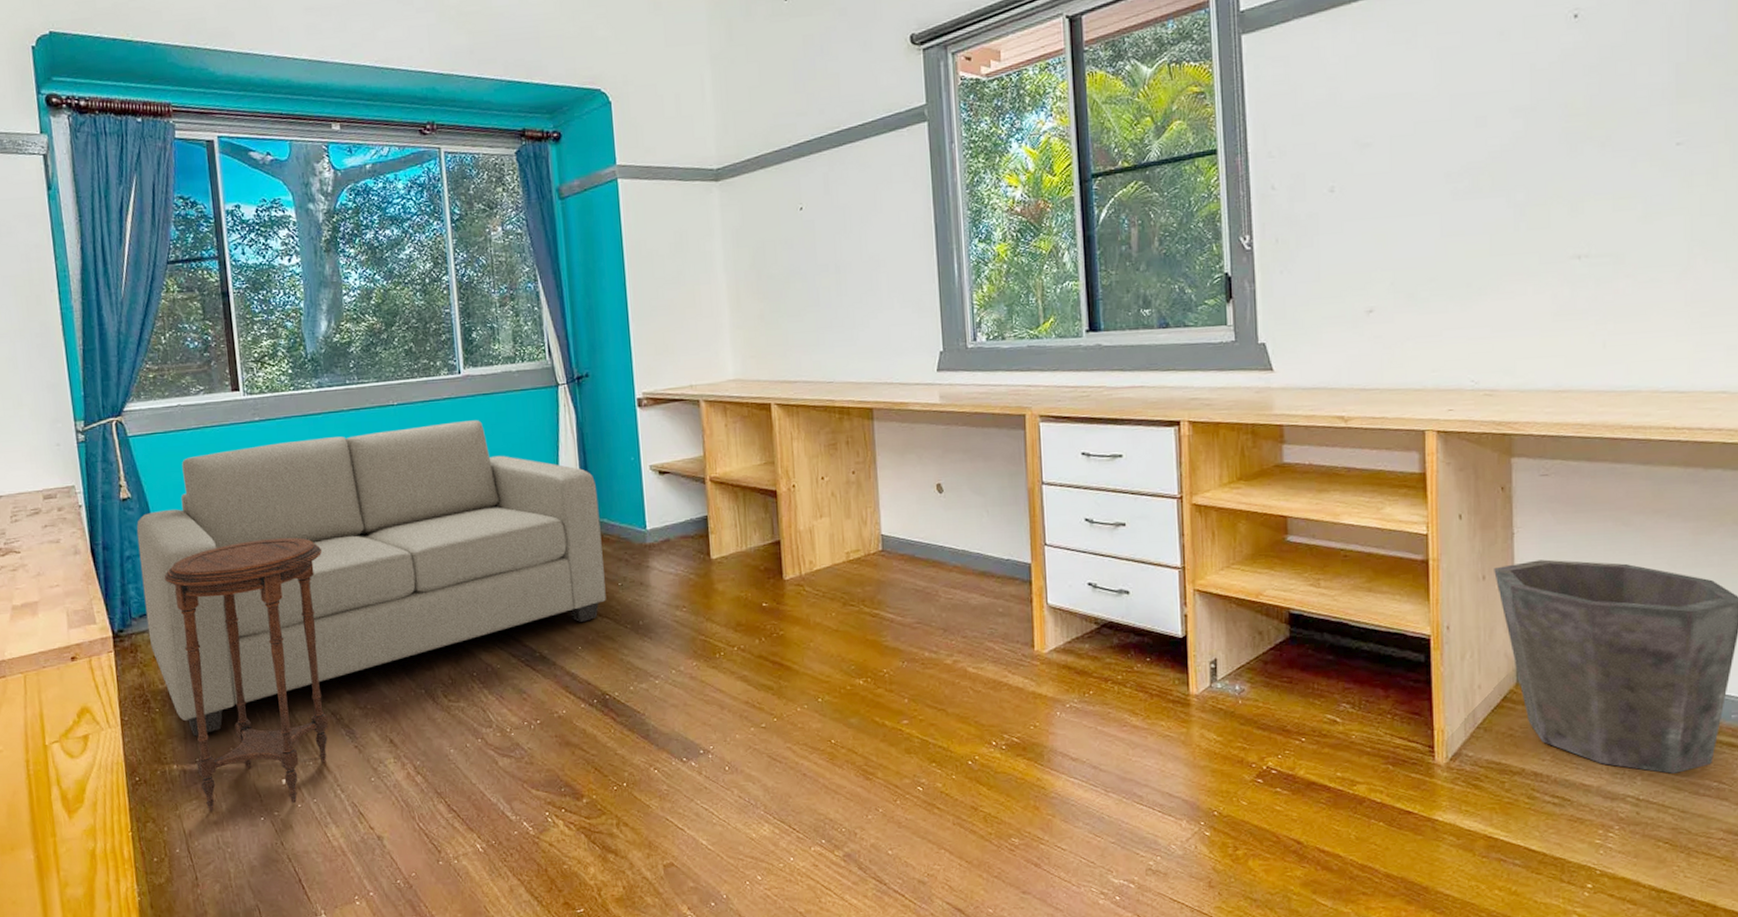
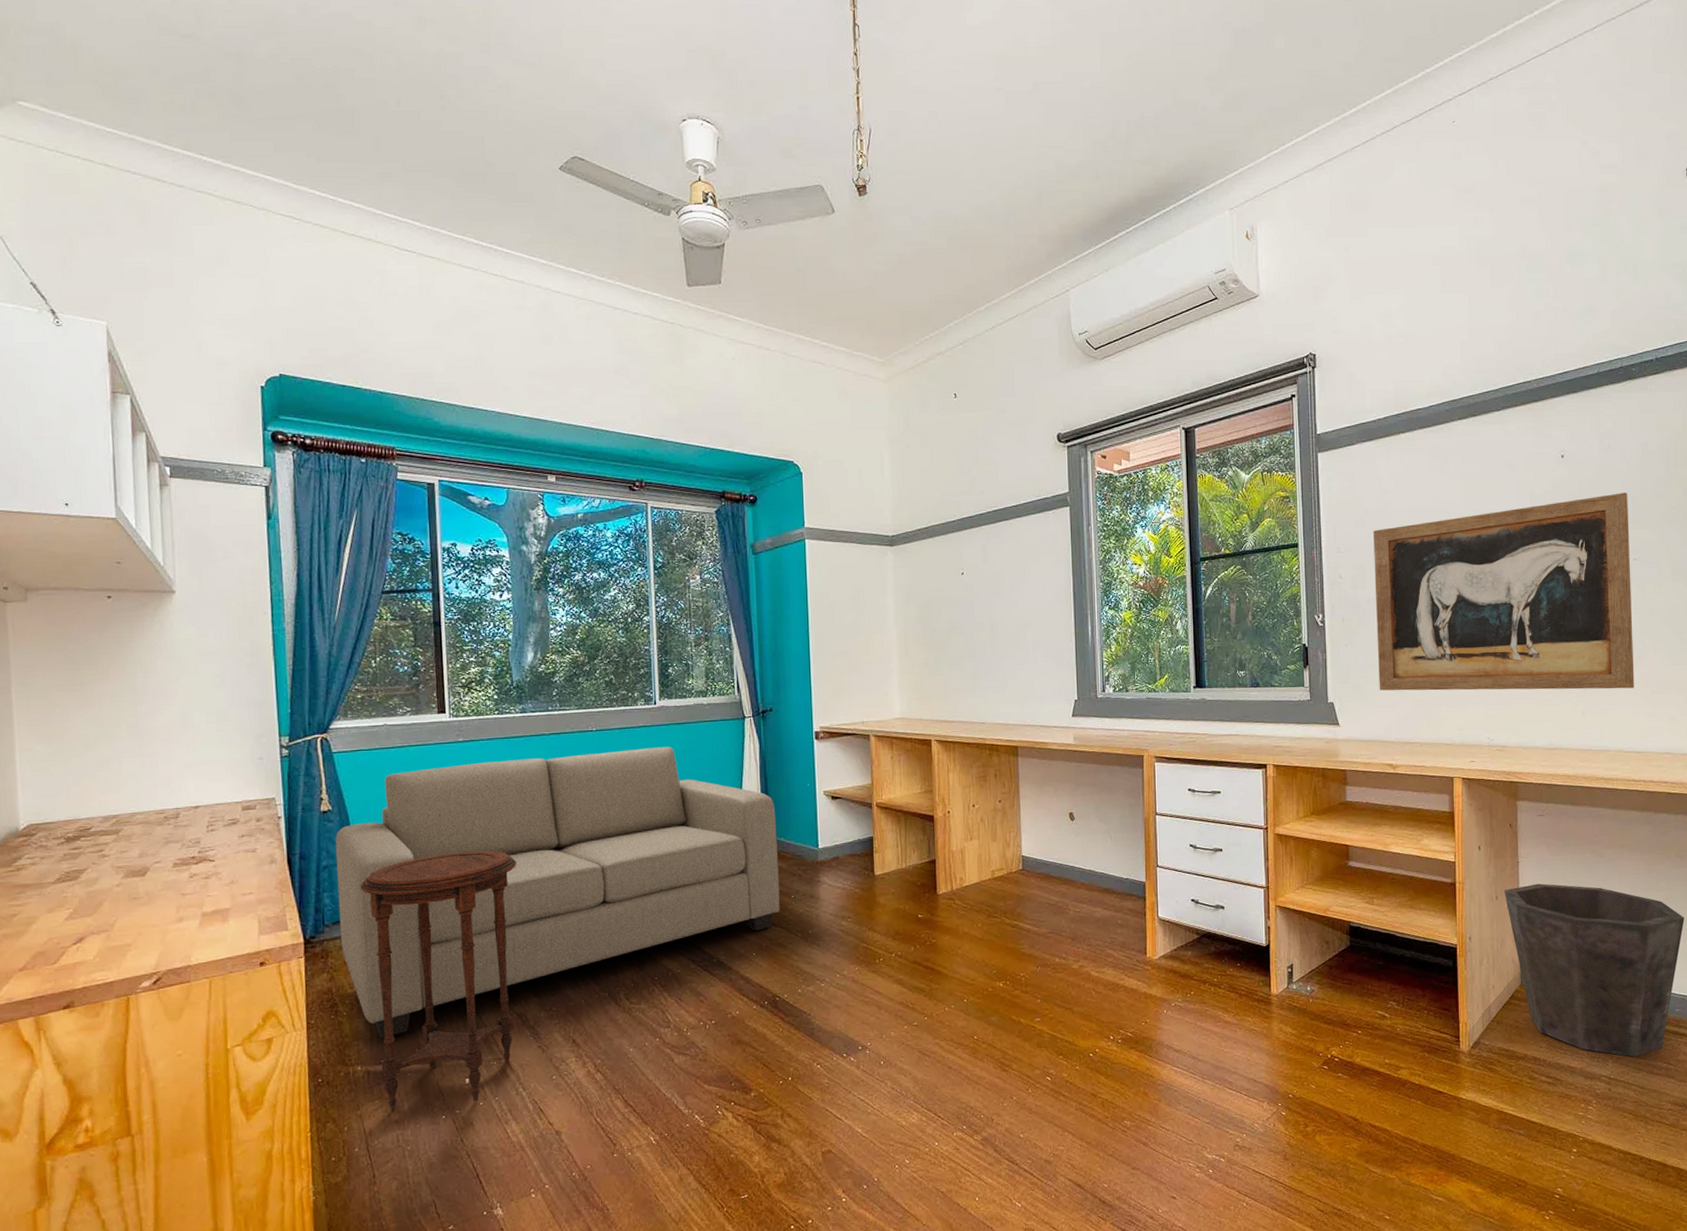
wall art: none [1316,57,1677,327] -> present [1373,493,1635,691]

